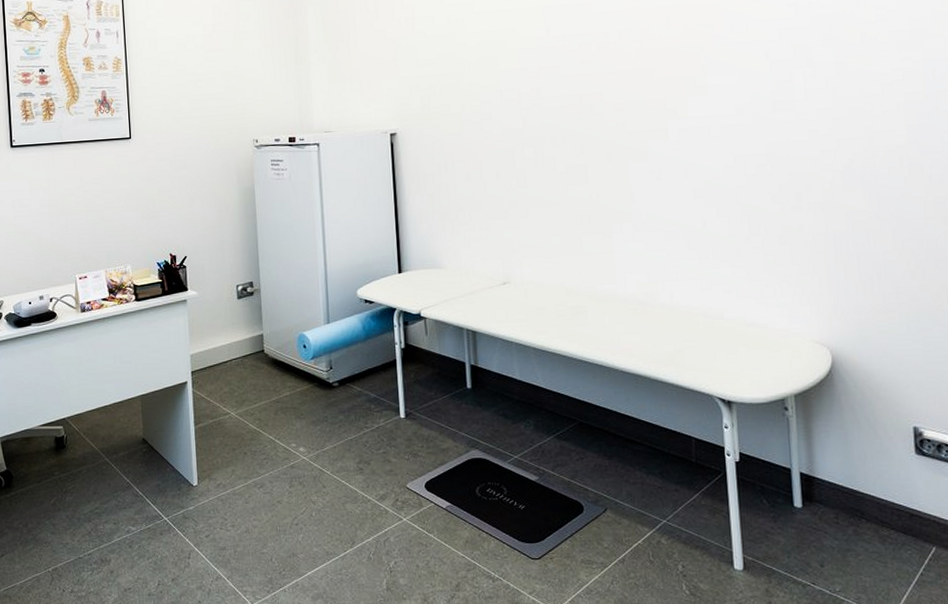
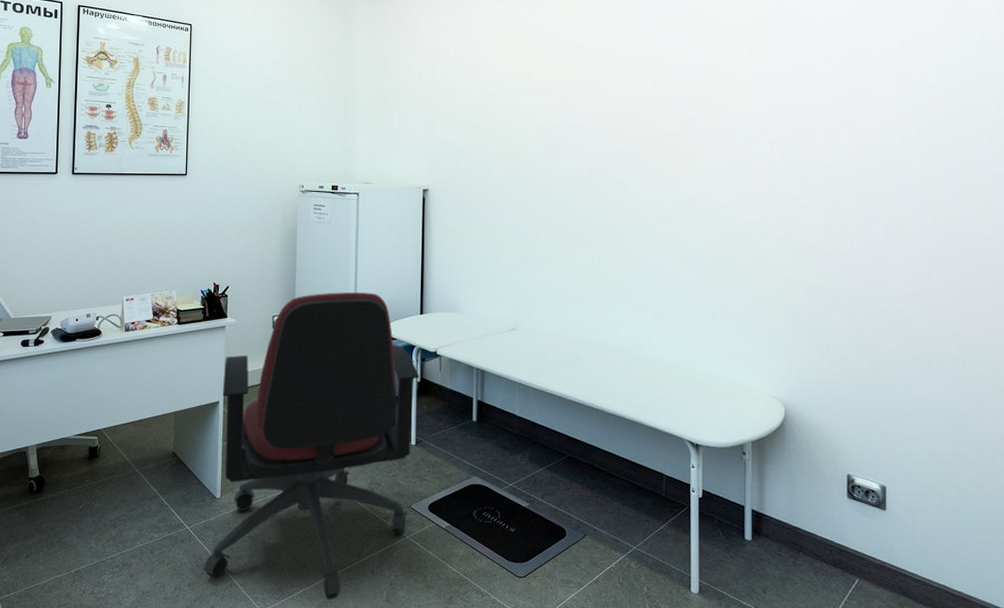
office chair: none [186,253,404,590] -> present [204,292,420,600]

